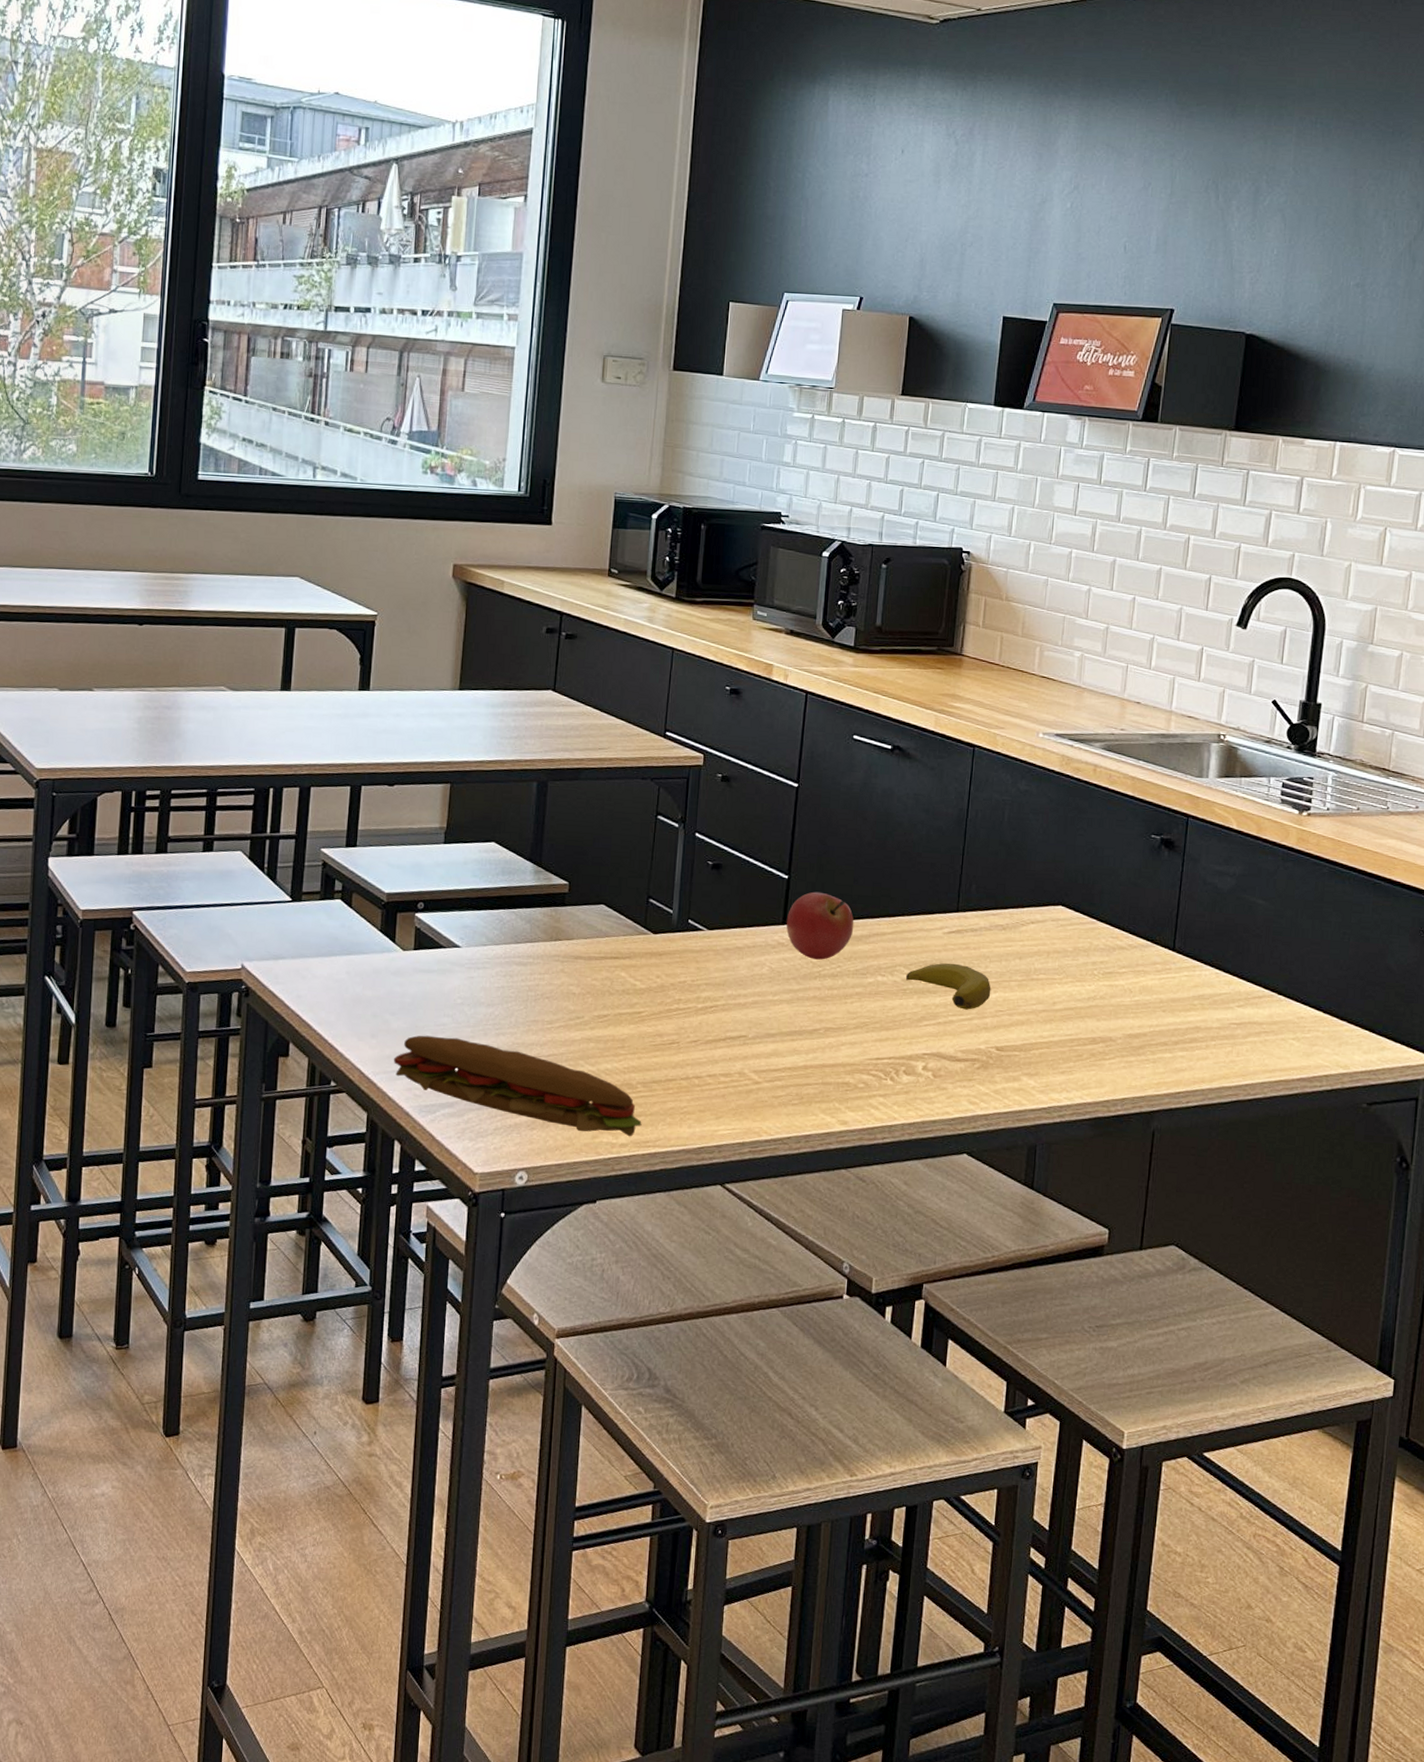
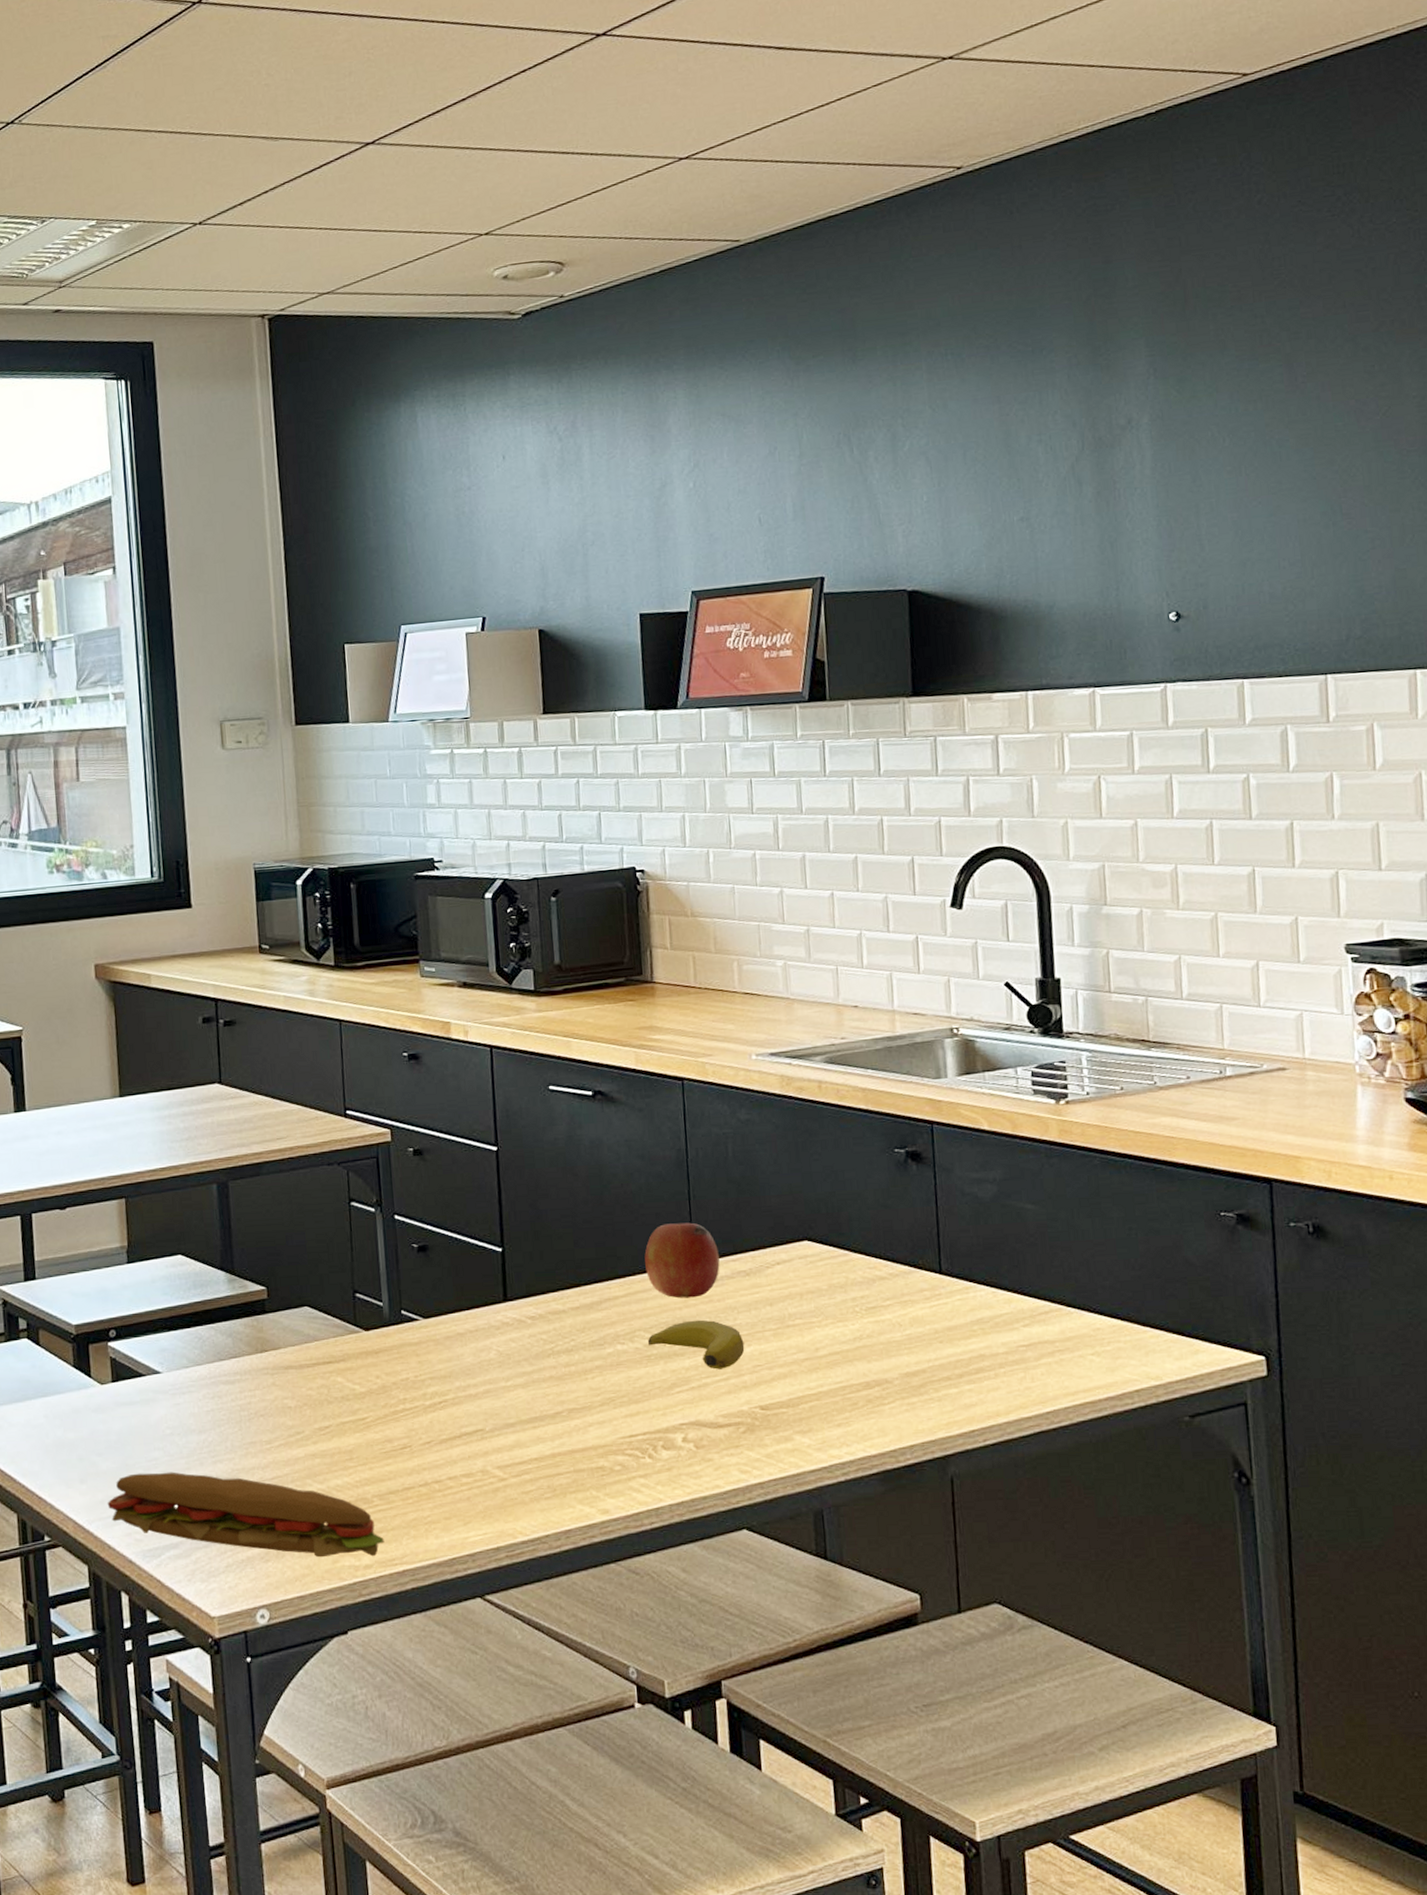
fruit: present [786,891,854,960] -> none [507,1261,583,1336]
fruit: none [914,874,982,943] -> present [644,1222,720,1299]

